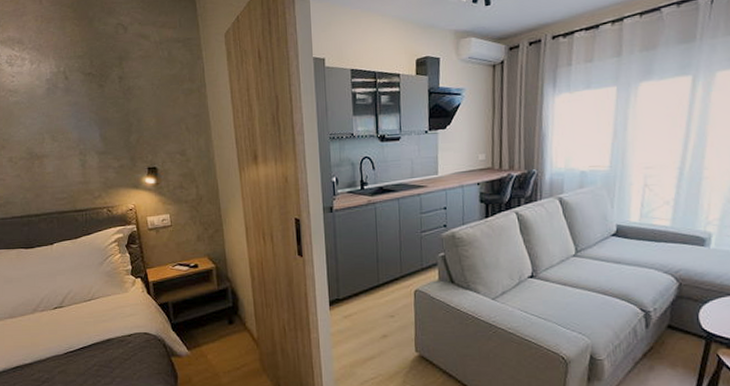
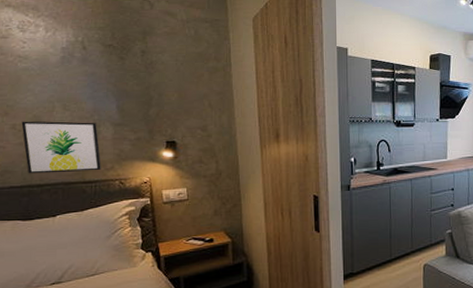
wall art: none [17,152,90,204] -> present [21,121,101,174]

